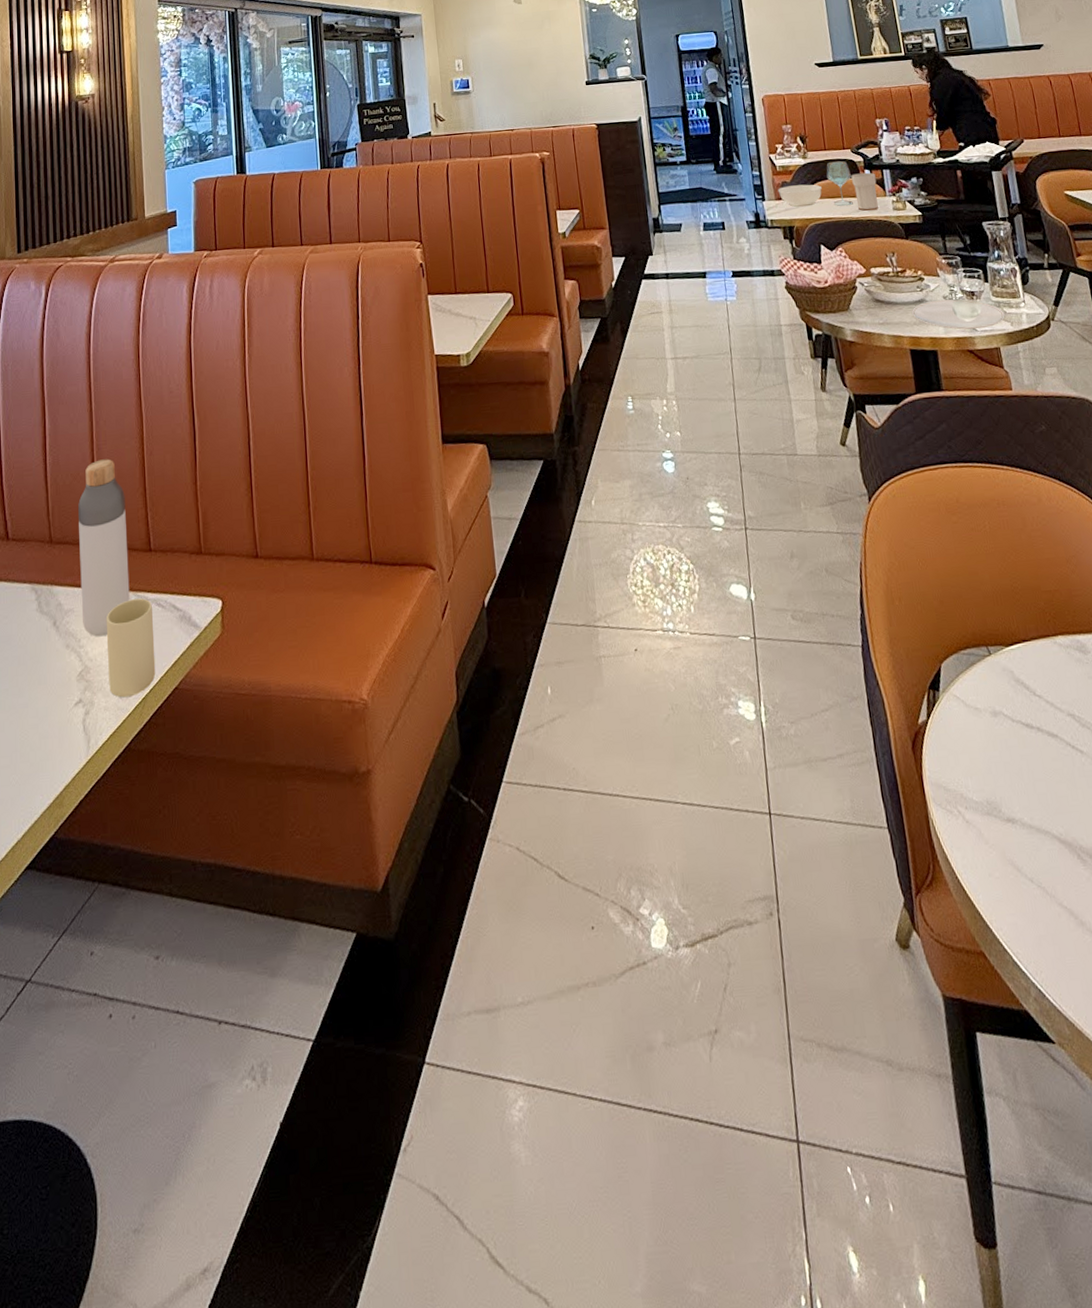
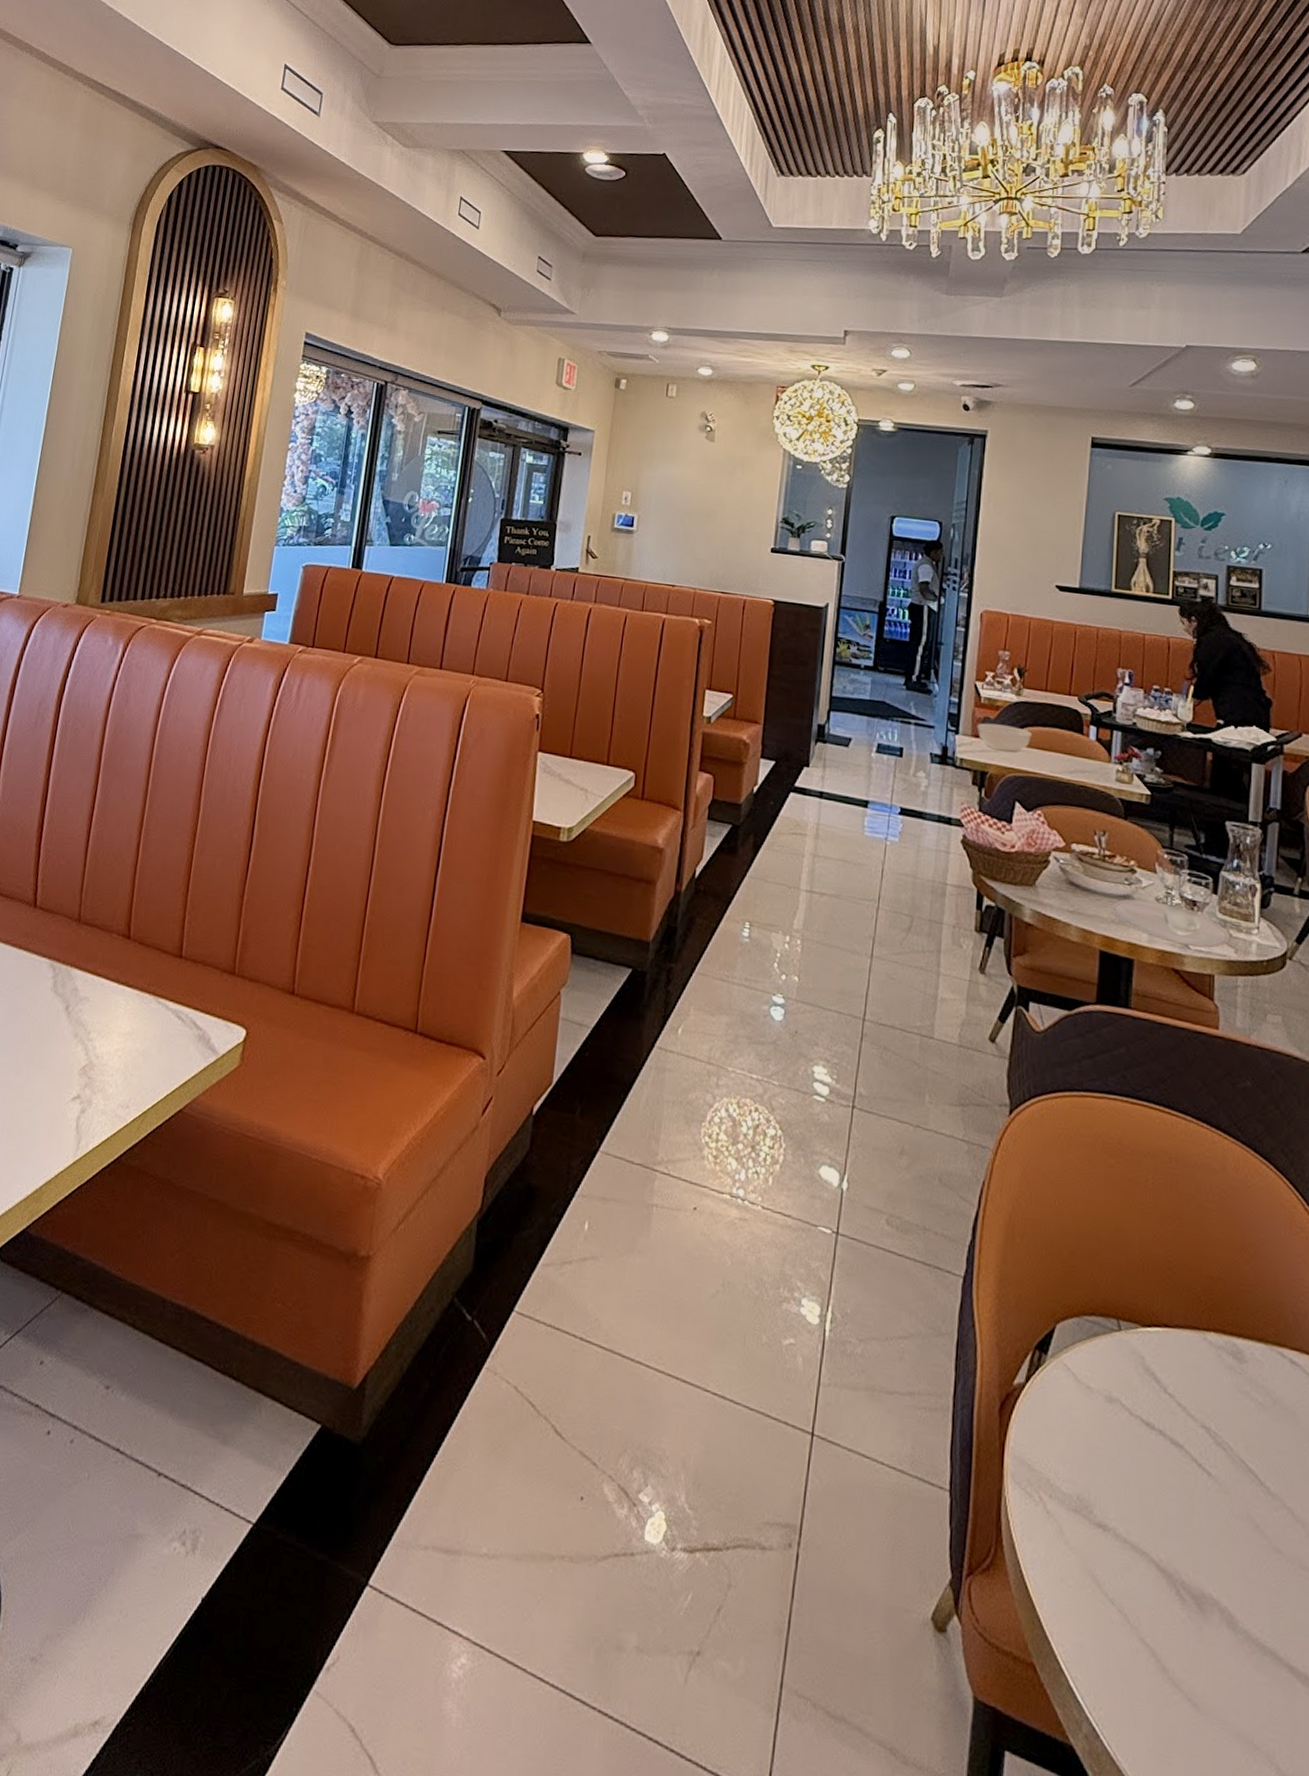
bottle: present [78,459,130,637] -> none [96,845,166,1036]
cup: present [106,598,156,698] -> none [110,1003,172,1107]
wine glass: present [826,160,853,206] -> none [1041,706,1072,763]
cup: present [851,172,879,212] -> none [1071,727,1102,777]

